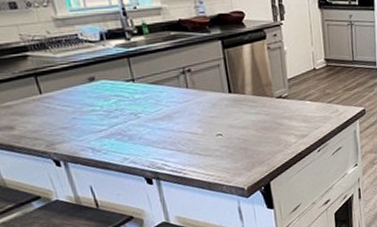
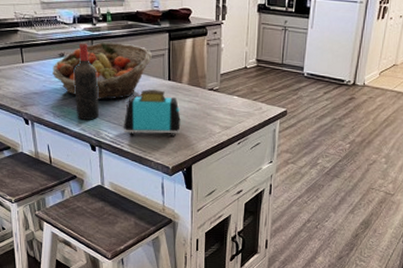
fruit basket: none [81,57,206,125] -> present [51,42,152,100]
wine bottle: none [110,61,152,151] -> present [73,42,100,120]
toaster: none [182,105,251,161] -> present [124,89,181,137]

